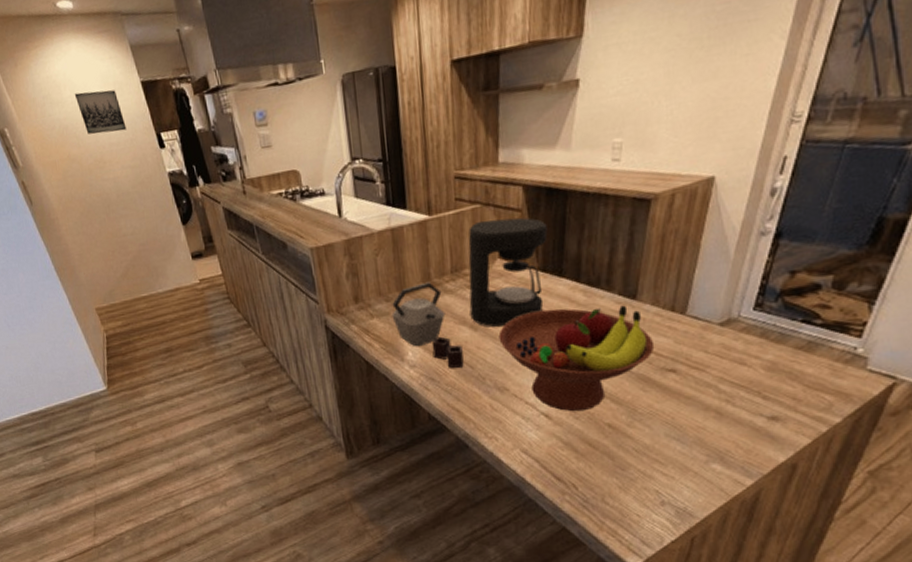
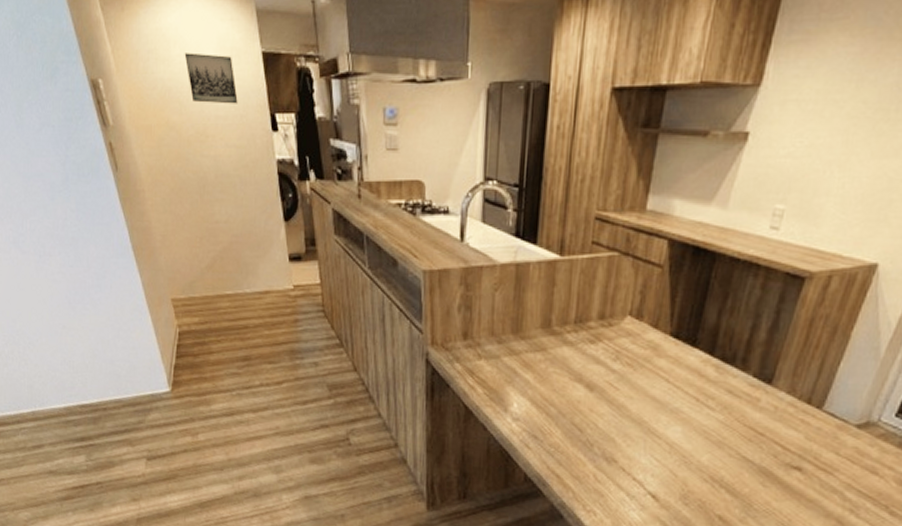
kettle: present [392,282,464,368] -> none [501,329,574,429]
coffee maker: present [468,217,548,327] -> none [588,270,688,391]
fruit bowl: present [498,305,655,412] -> none [615,379,783,498]

